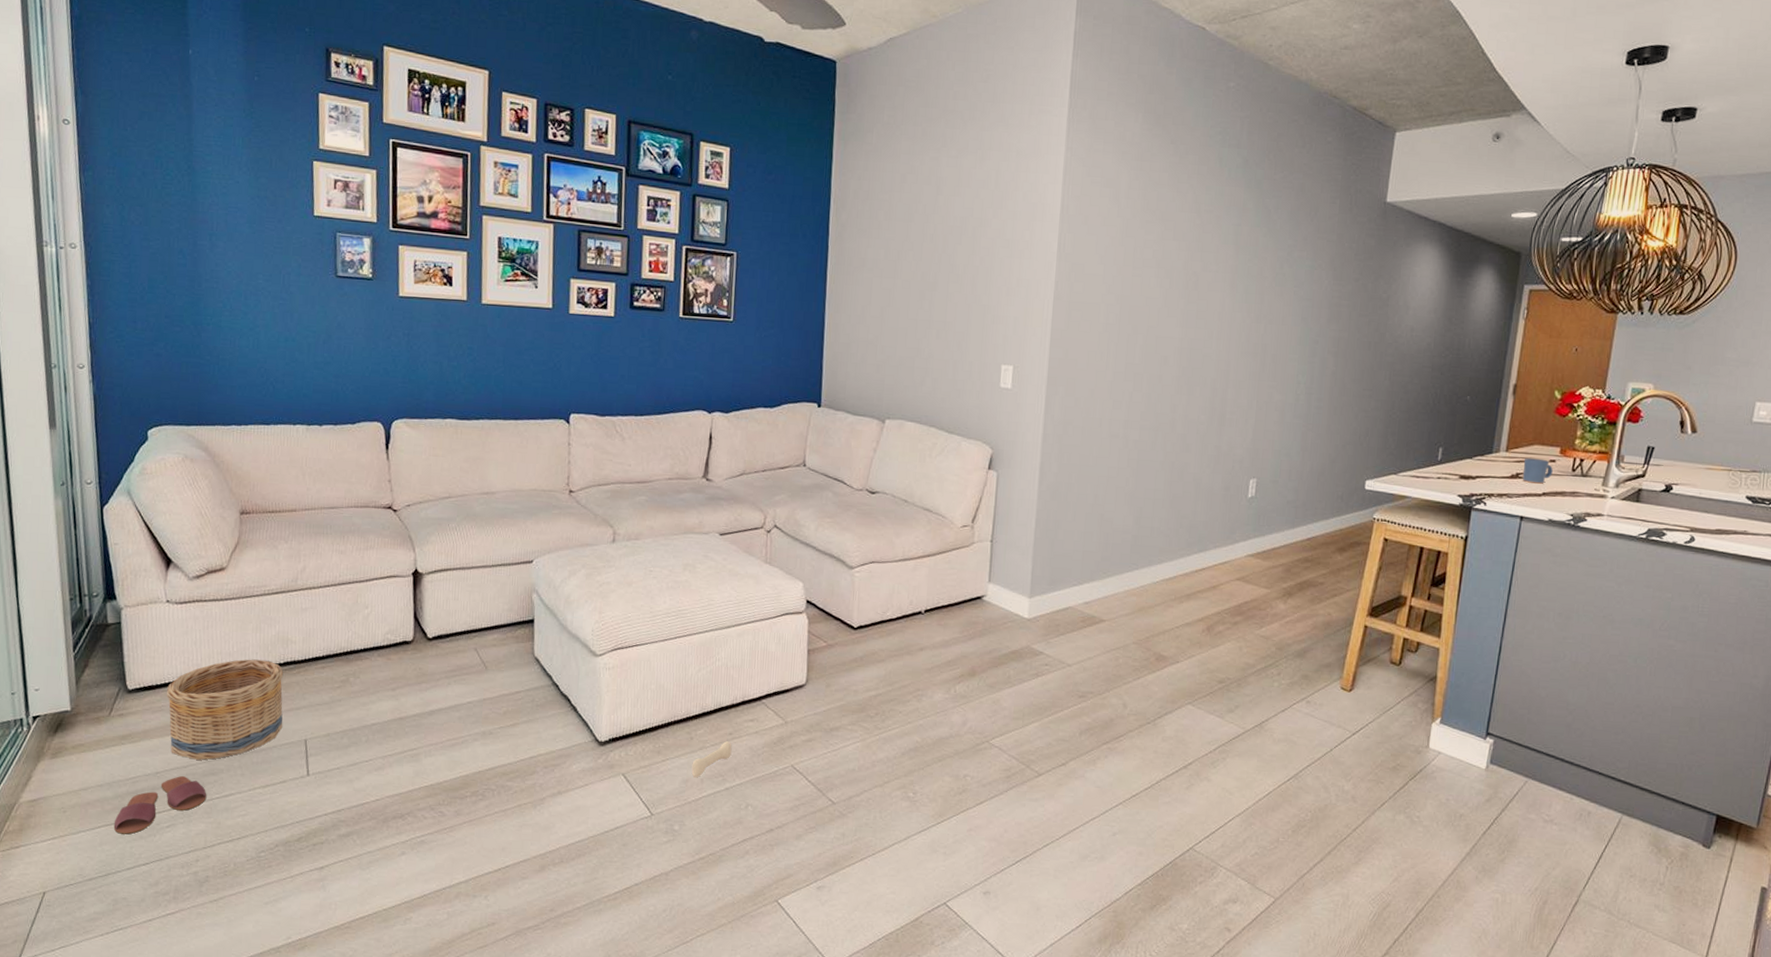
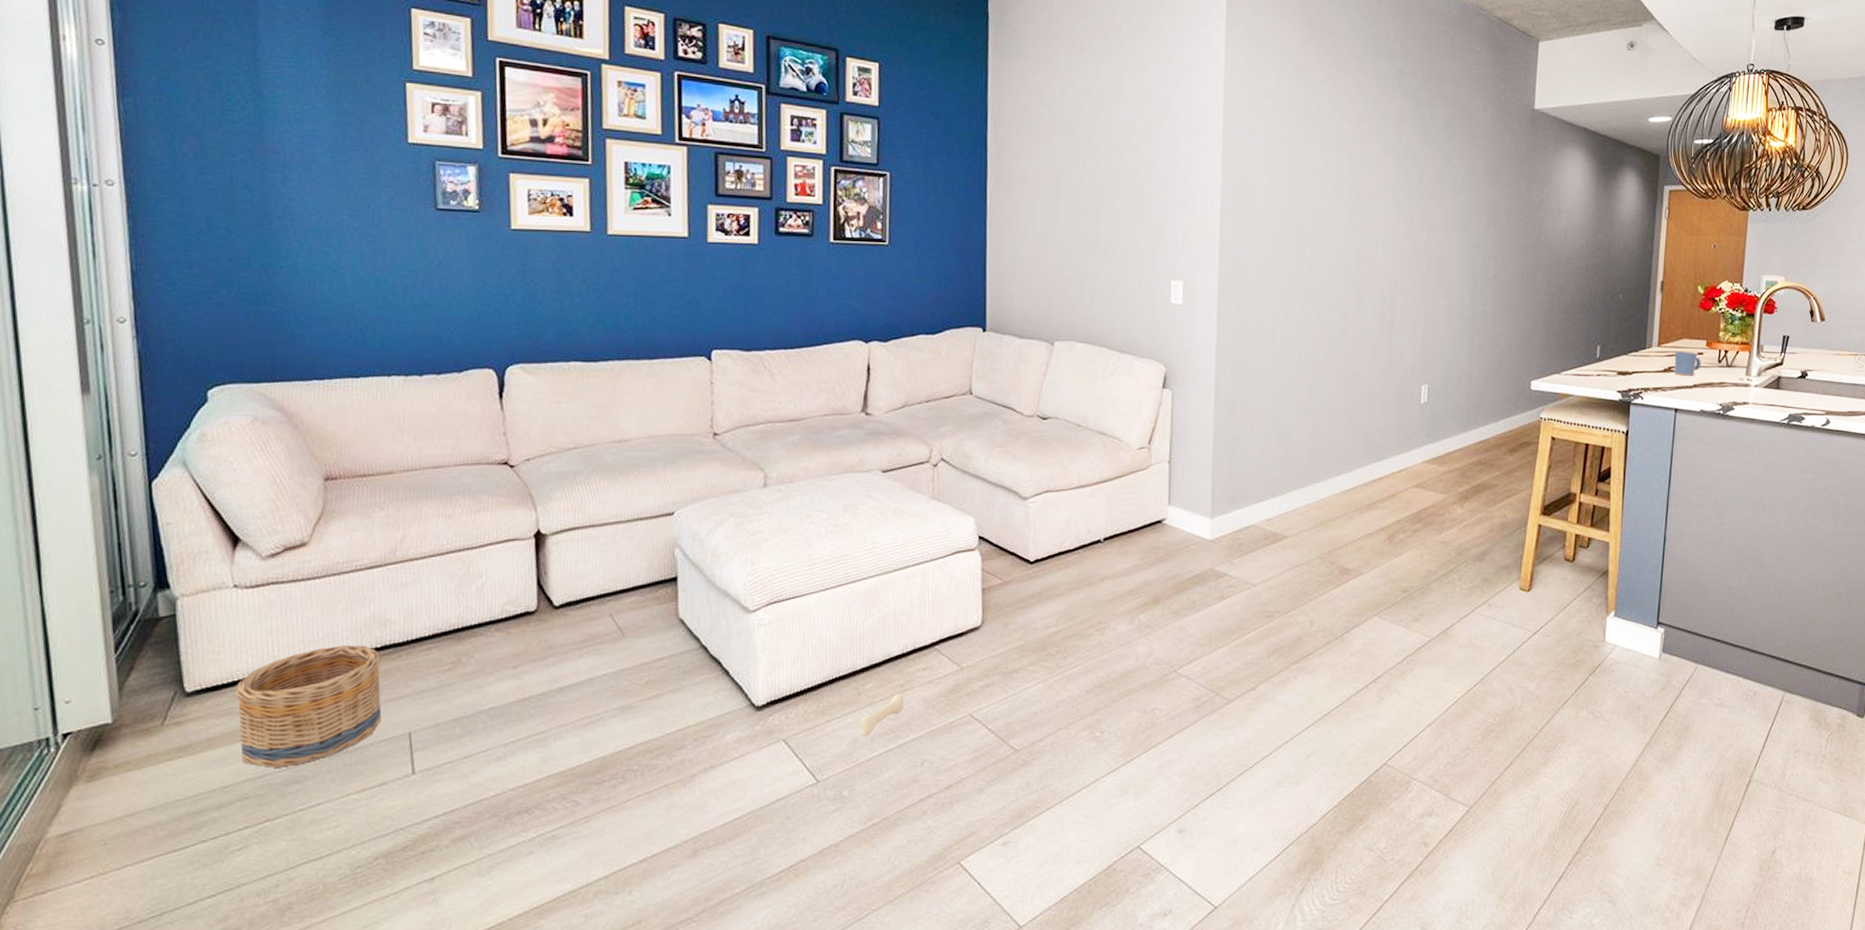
slippers: present [113,776,207,835] -> none [169,788,288,864]

